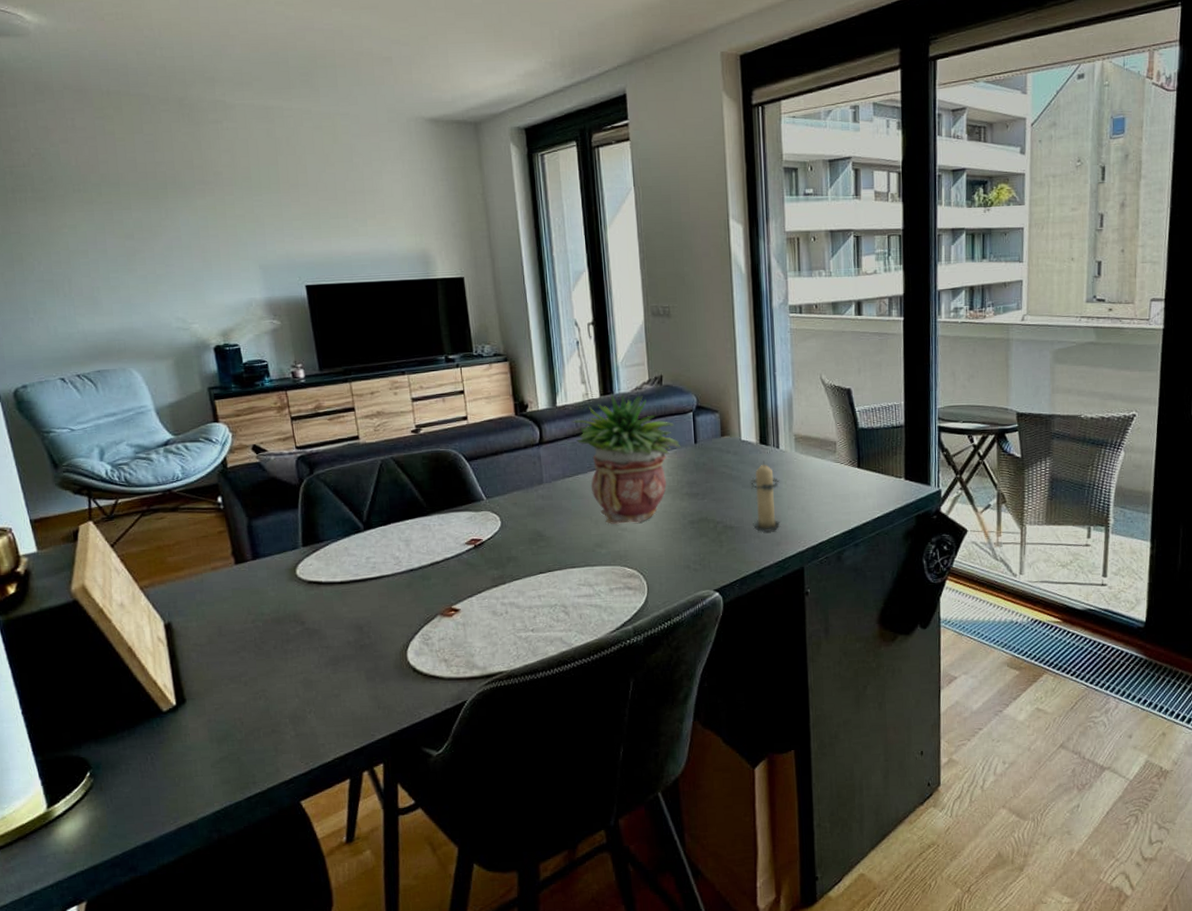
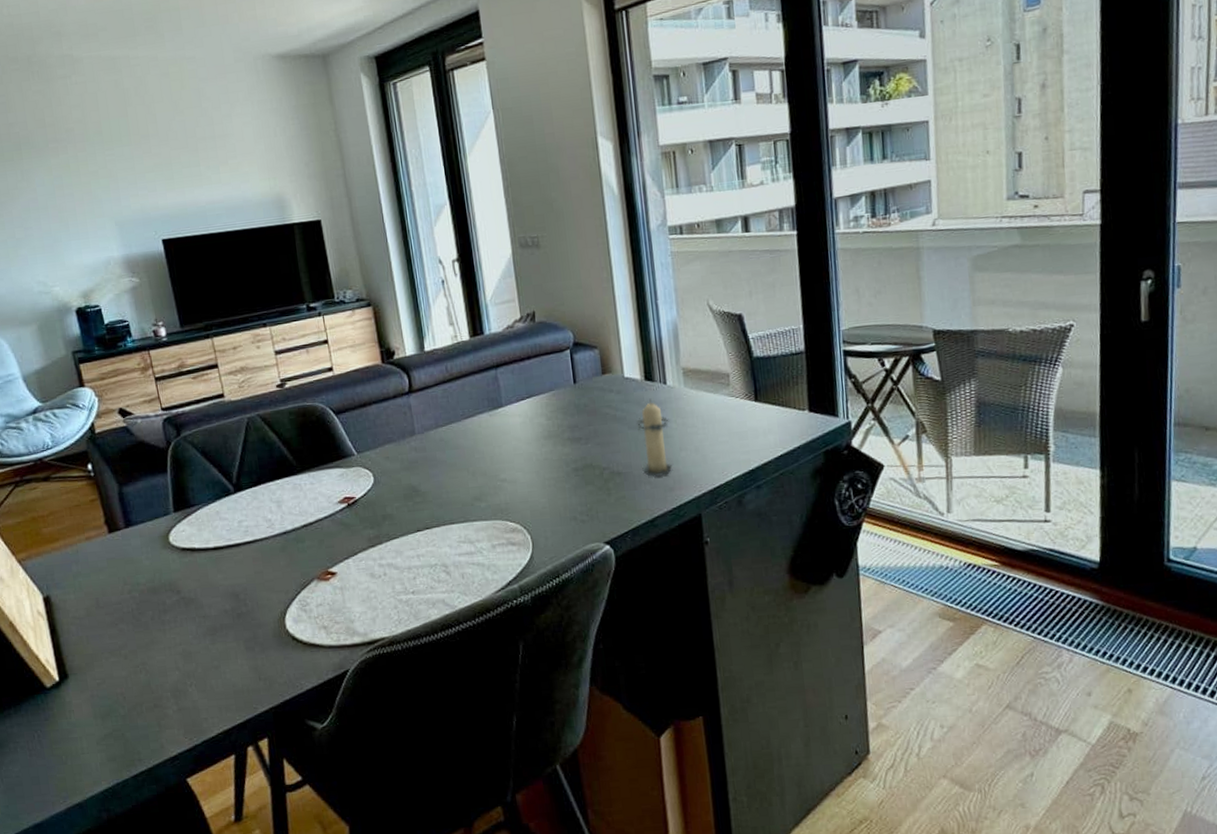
potted plant: present [572,393,681,524] -> none [441,334,559,476]

